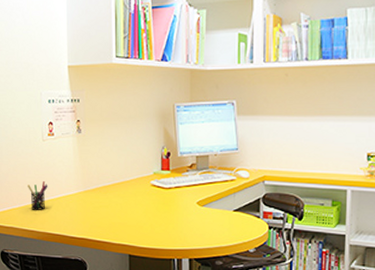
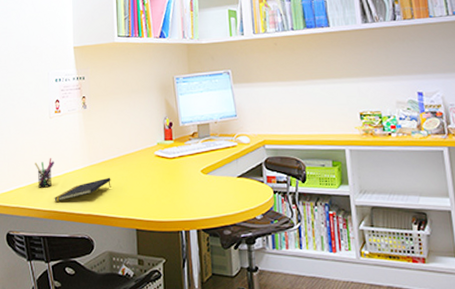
notepad: none [47,203,105,224] -> present [54,177,111,202]

